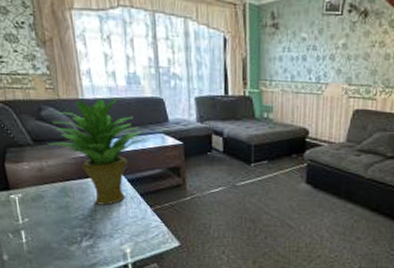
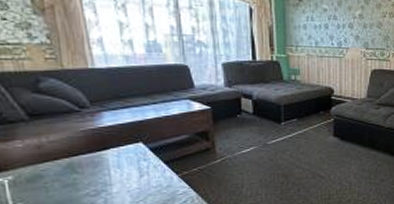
potted plant: present [47,97,150,206] -> none [47,66,174,178]

